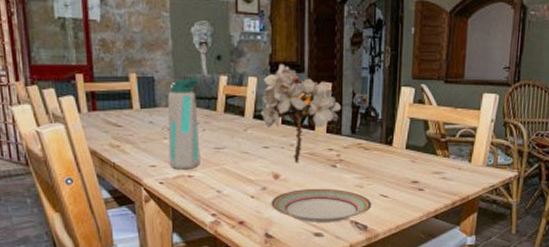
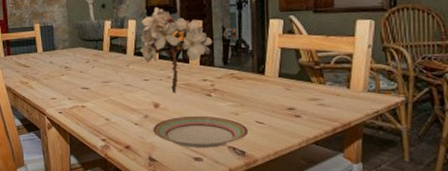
water bottle: present [168,77,201,170] -> none [64,24,91,101]

